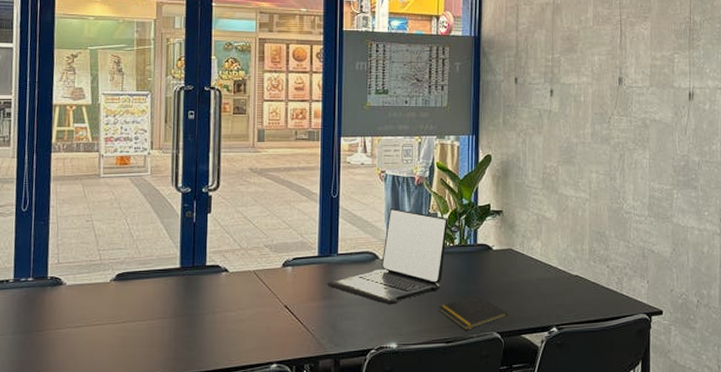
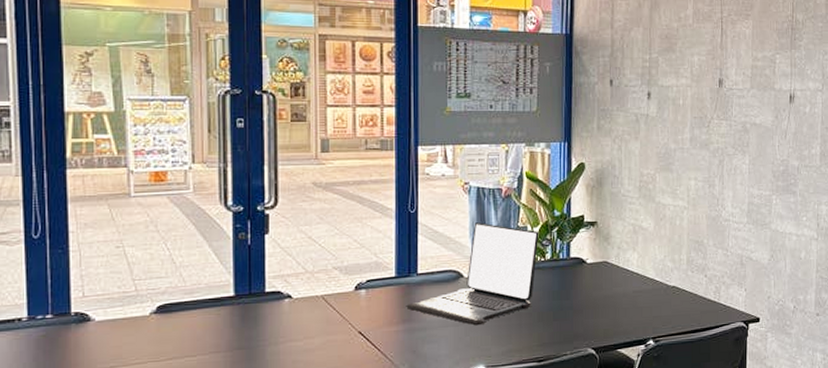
notepad: present [439,294,508,331] -> none [530,310,603,348]

